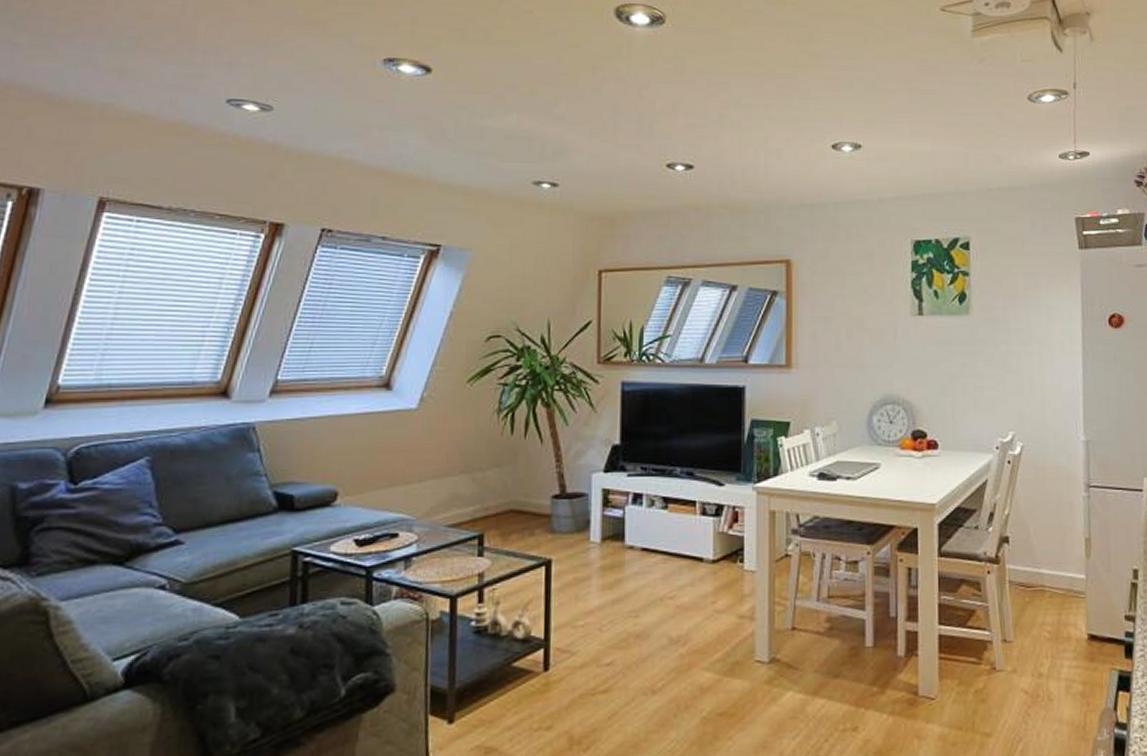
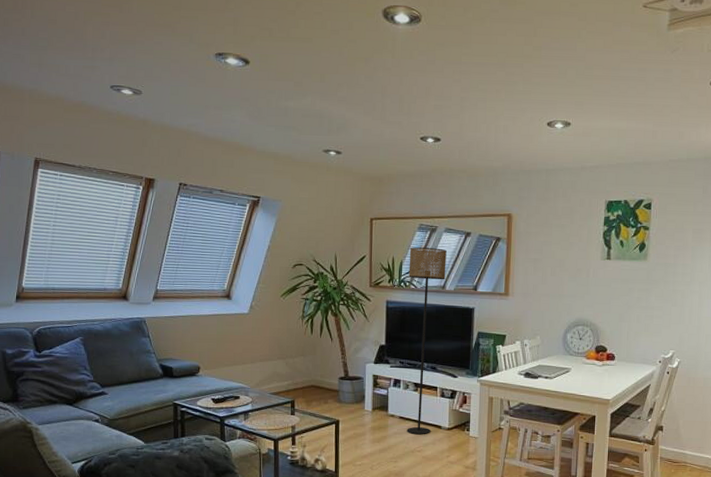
floor lamp: none [652,307,705,572] -> present [407,247,447,434]

